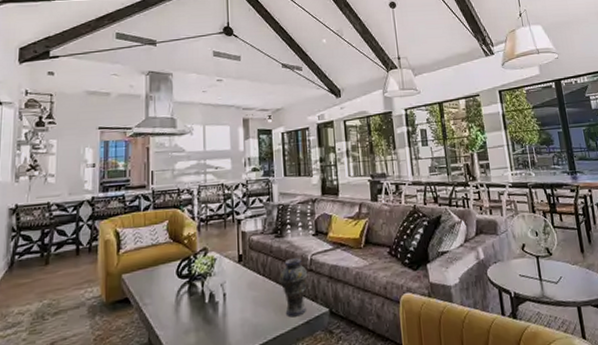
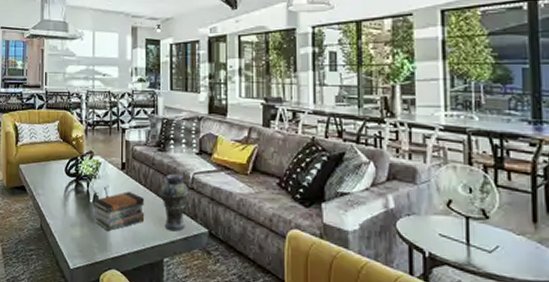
book stack: none [208,284,265,332] -> present [92,191,145,232]

